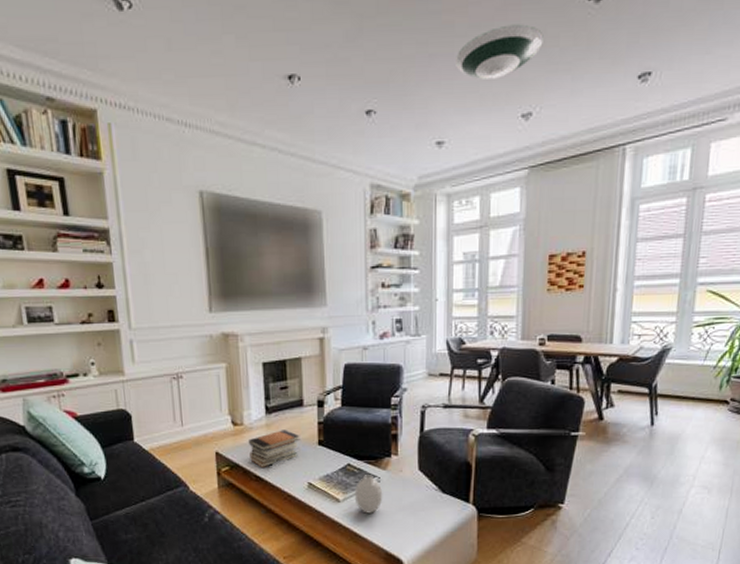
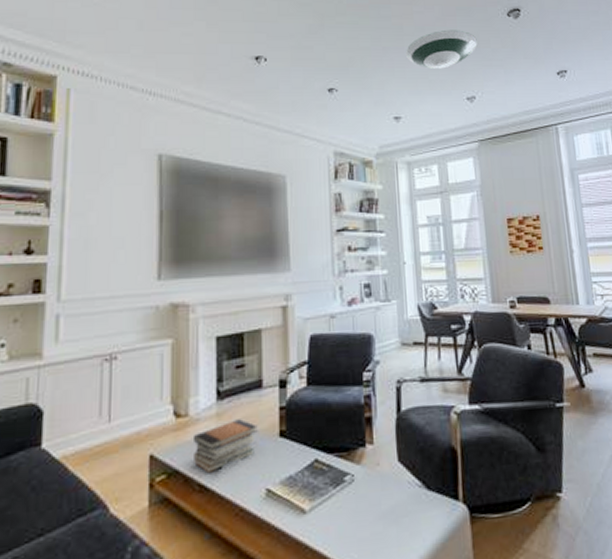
vase: present [354,475,383,514] -> none [323,472,359,527]

